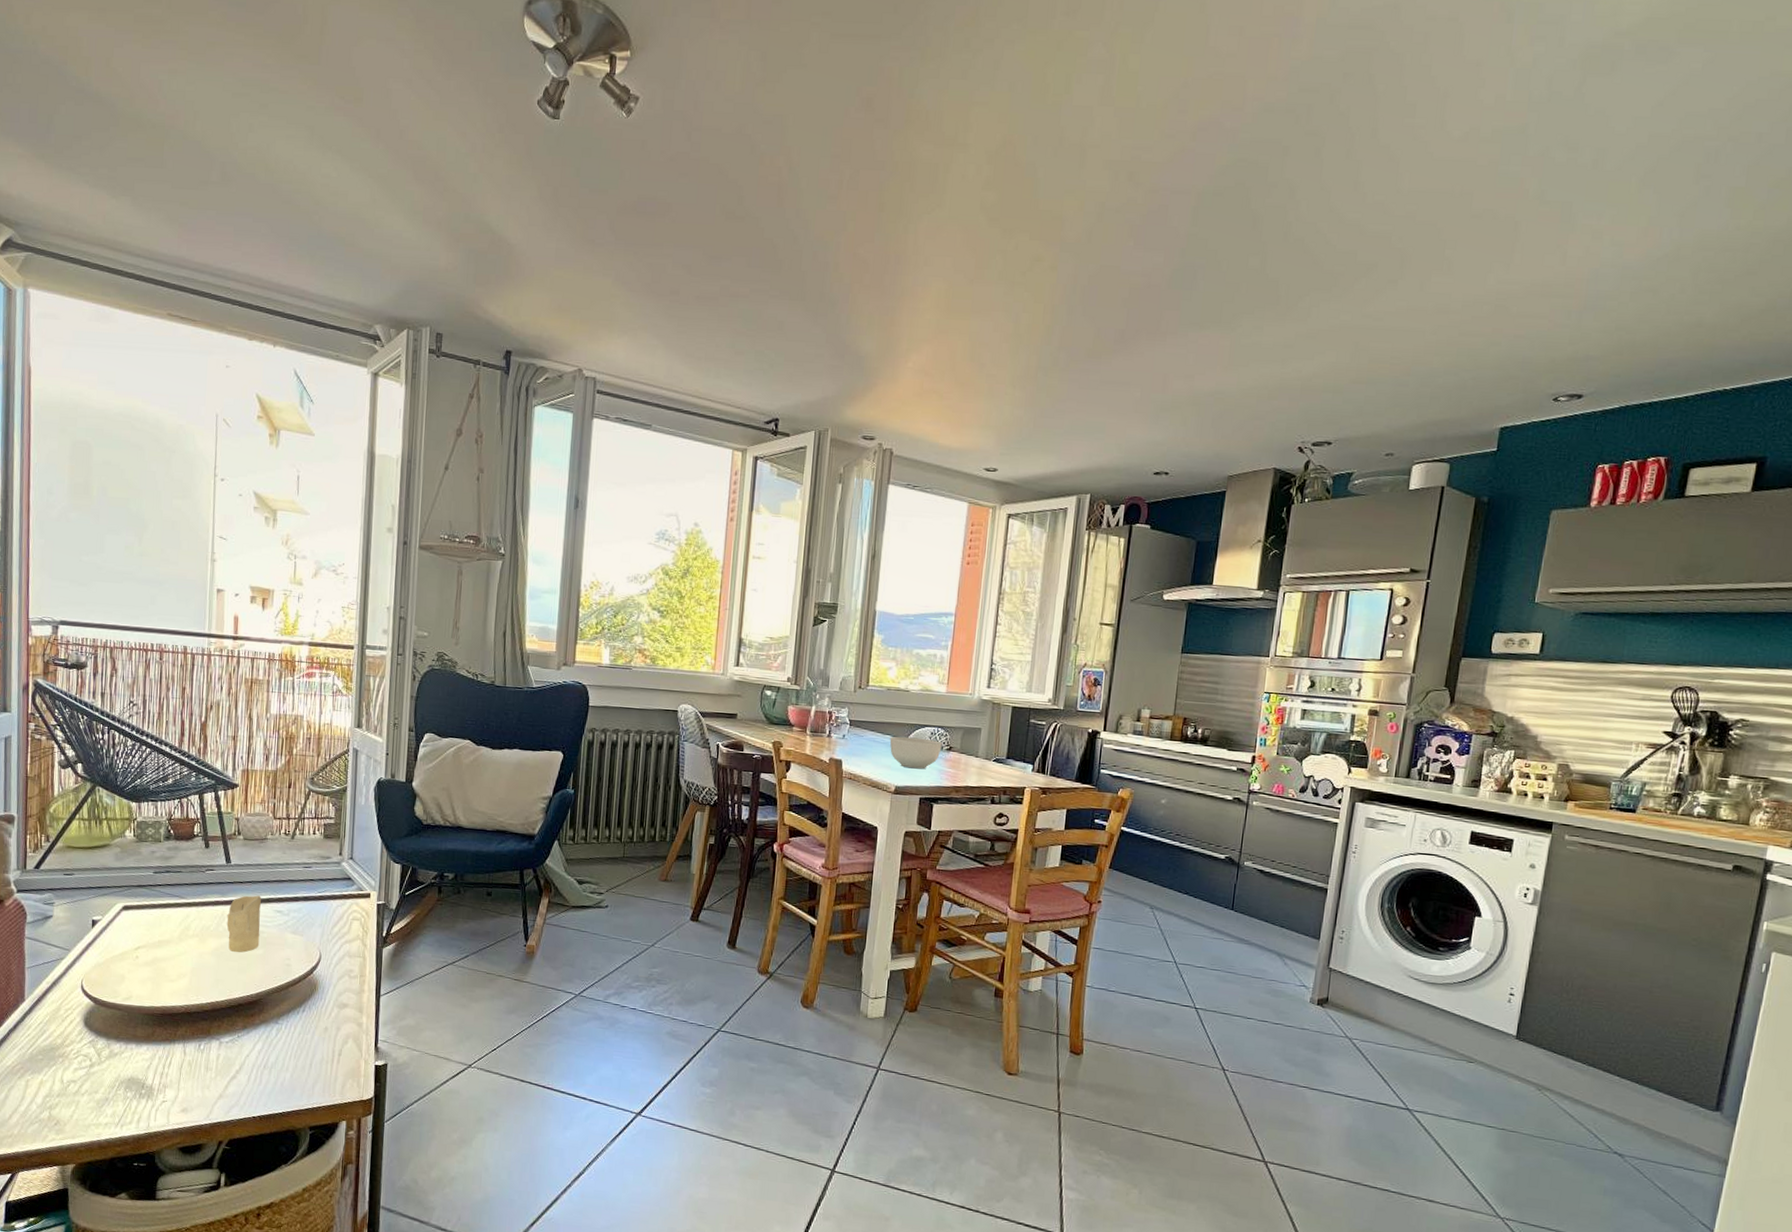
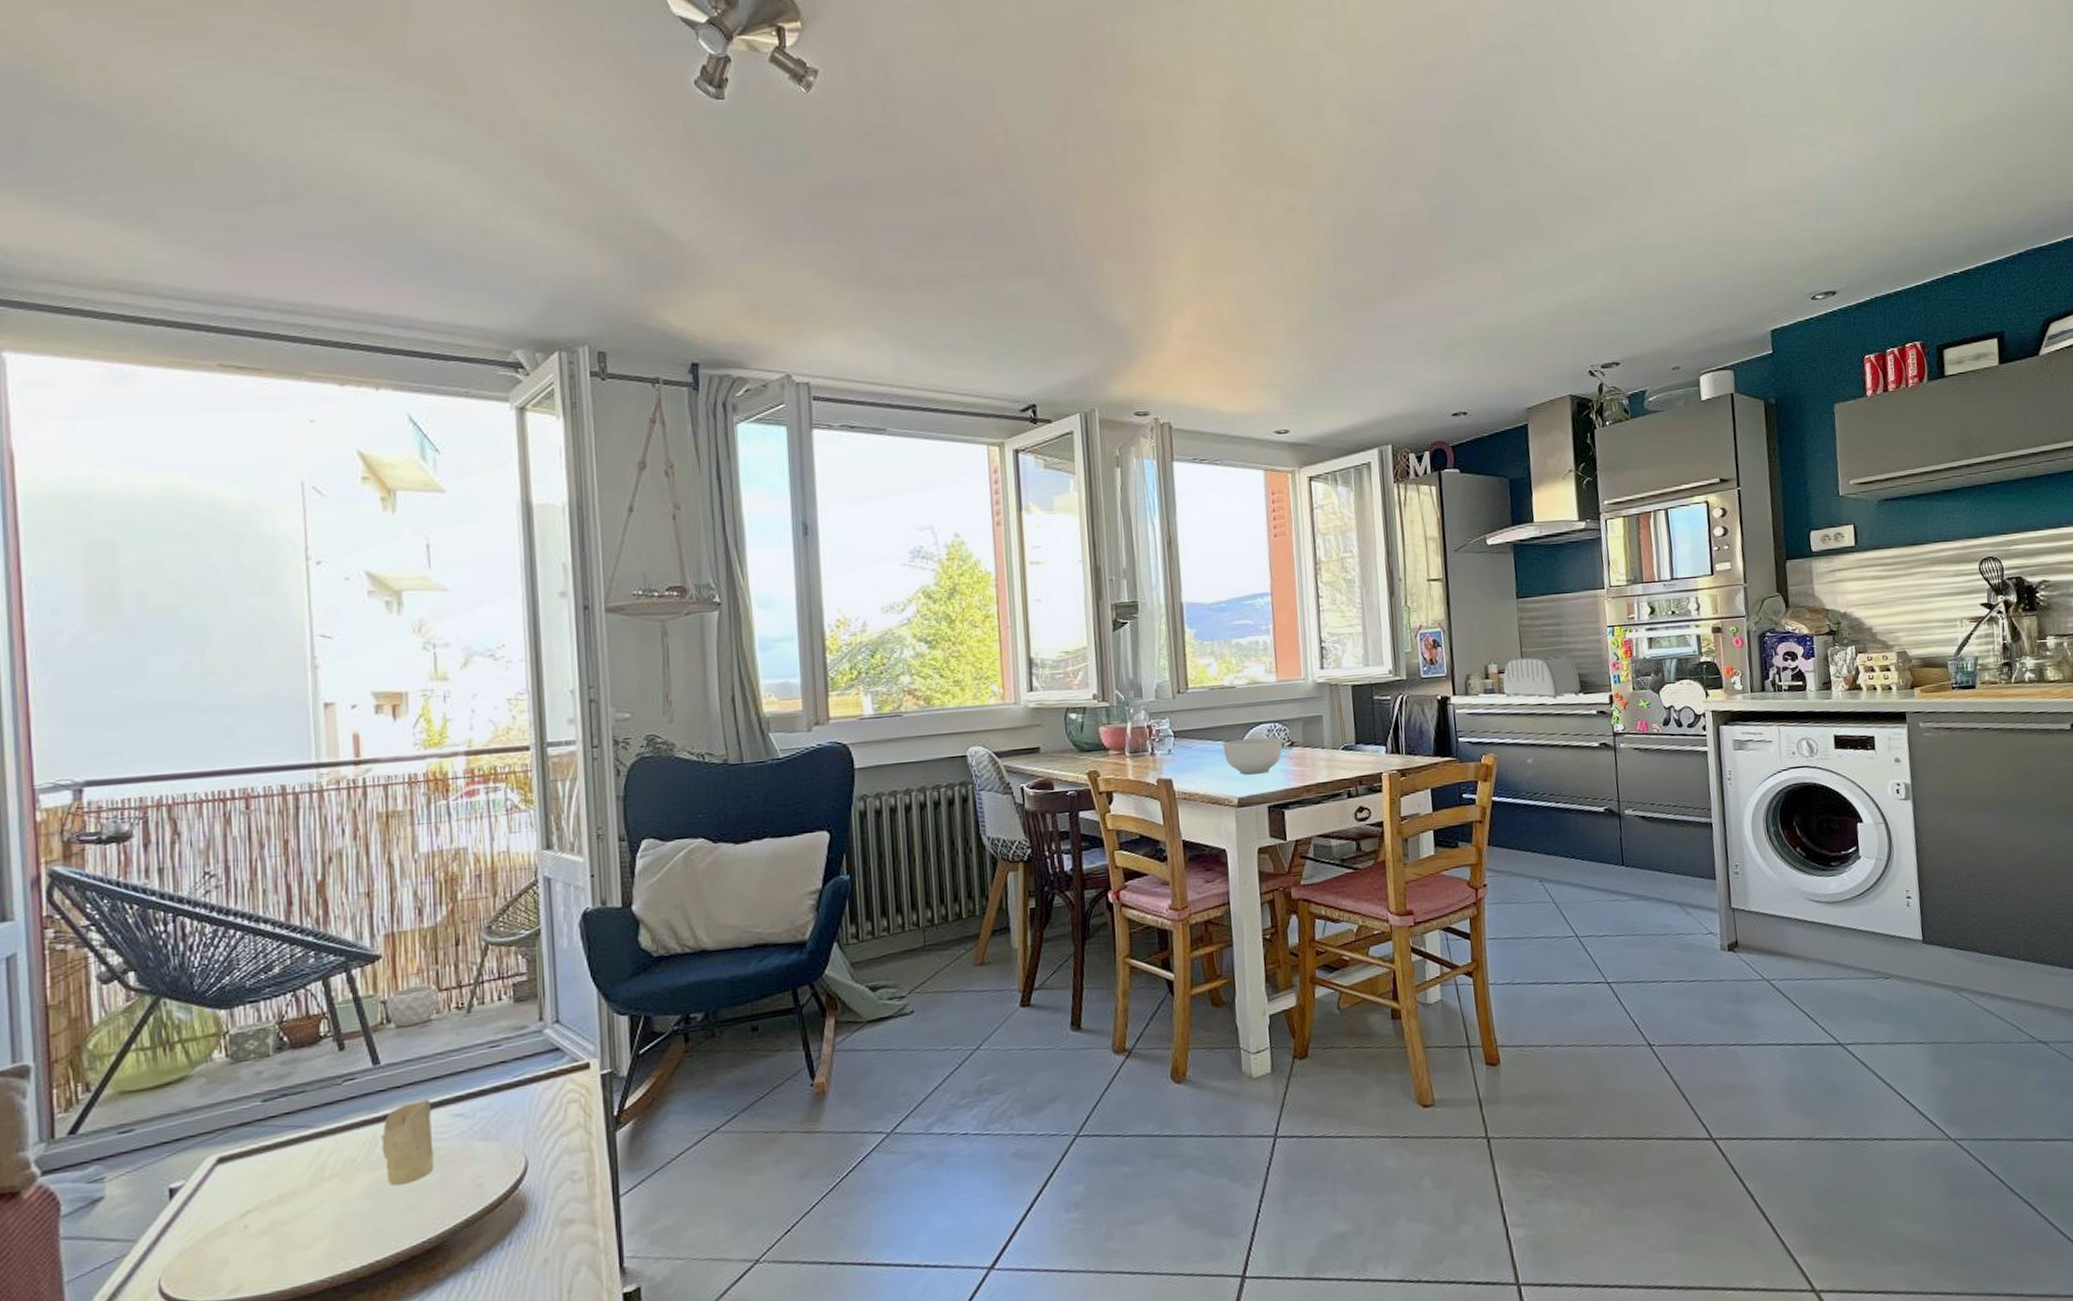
toaster: none [1151,707,1227,751] -> present [1503,654,1581,700]

